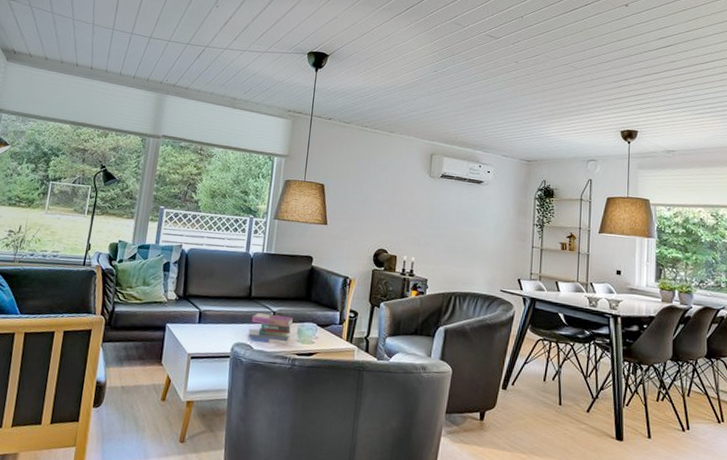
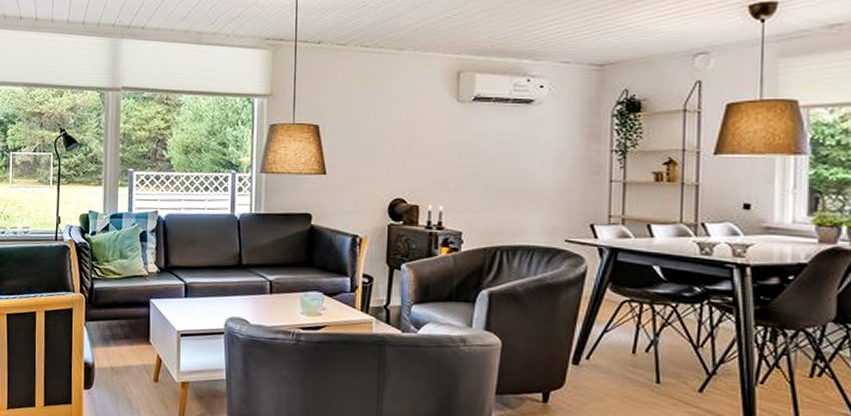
books: present [248,312,293,346] -> none [242,282,293,319]

